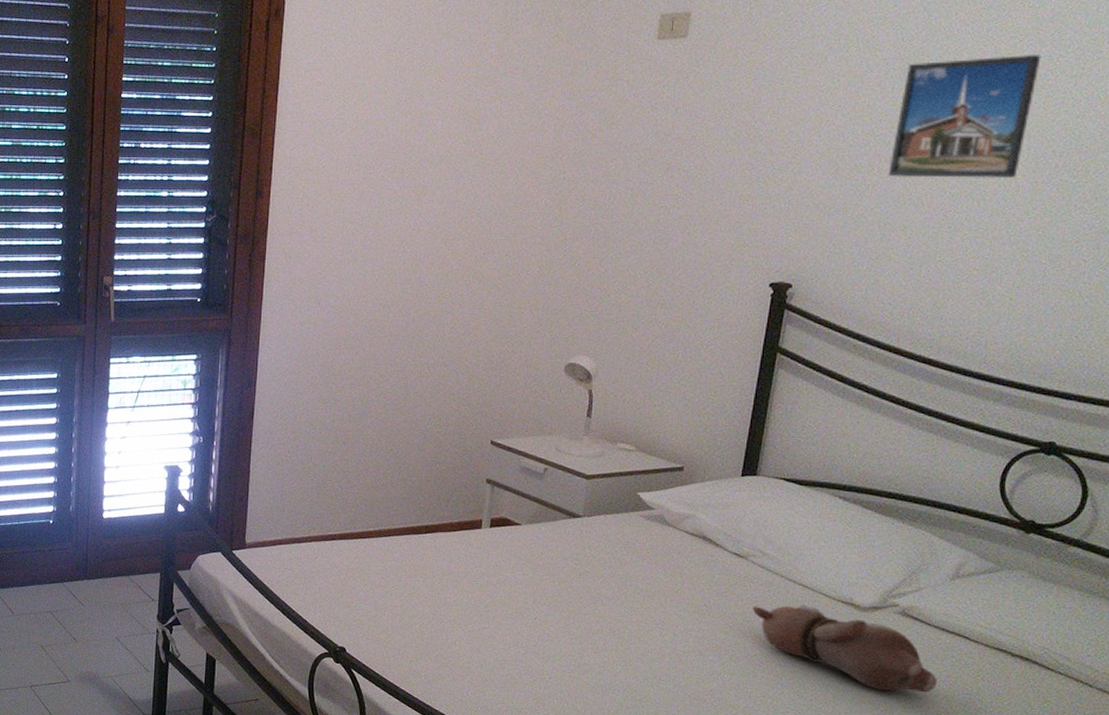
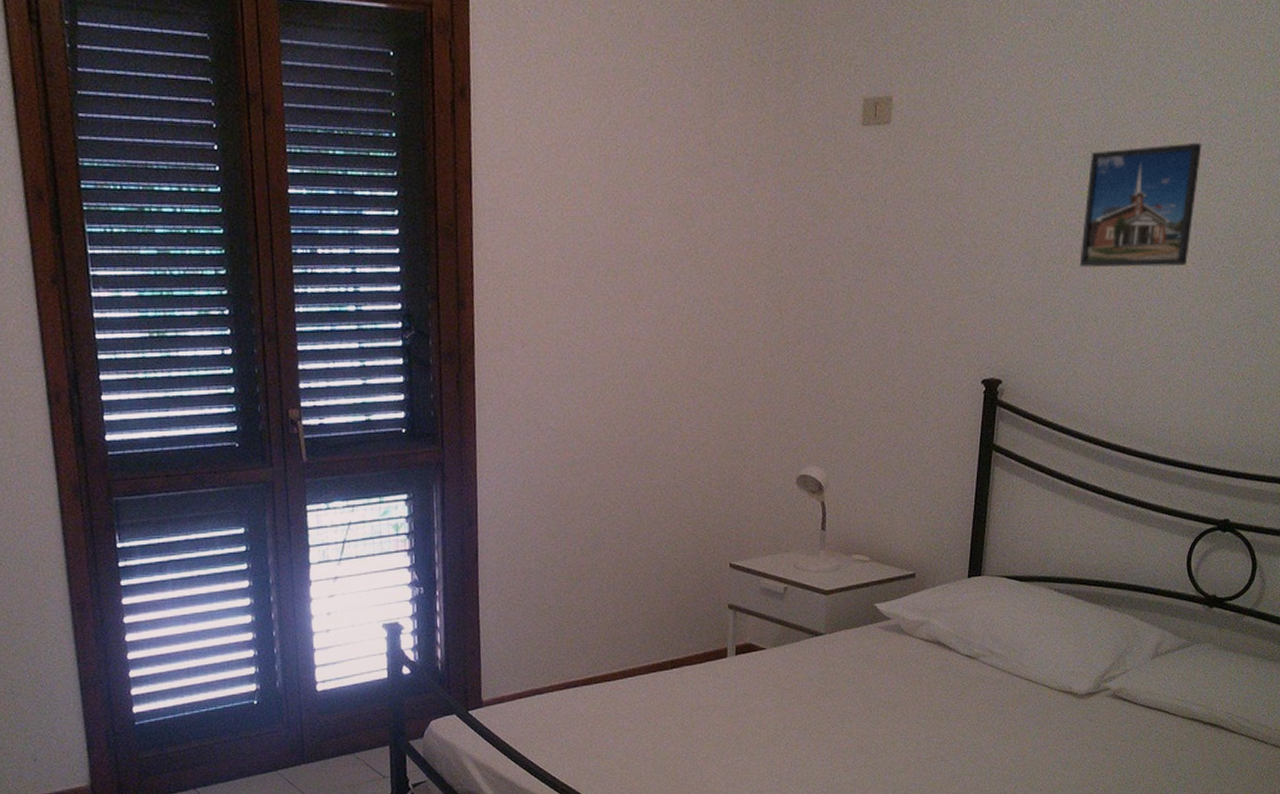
teddy bear: present [752,605,937,693] -> none [985,699,1145,773]

